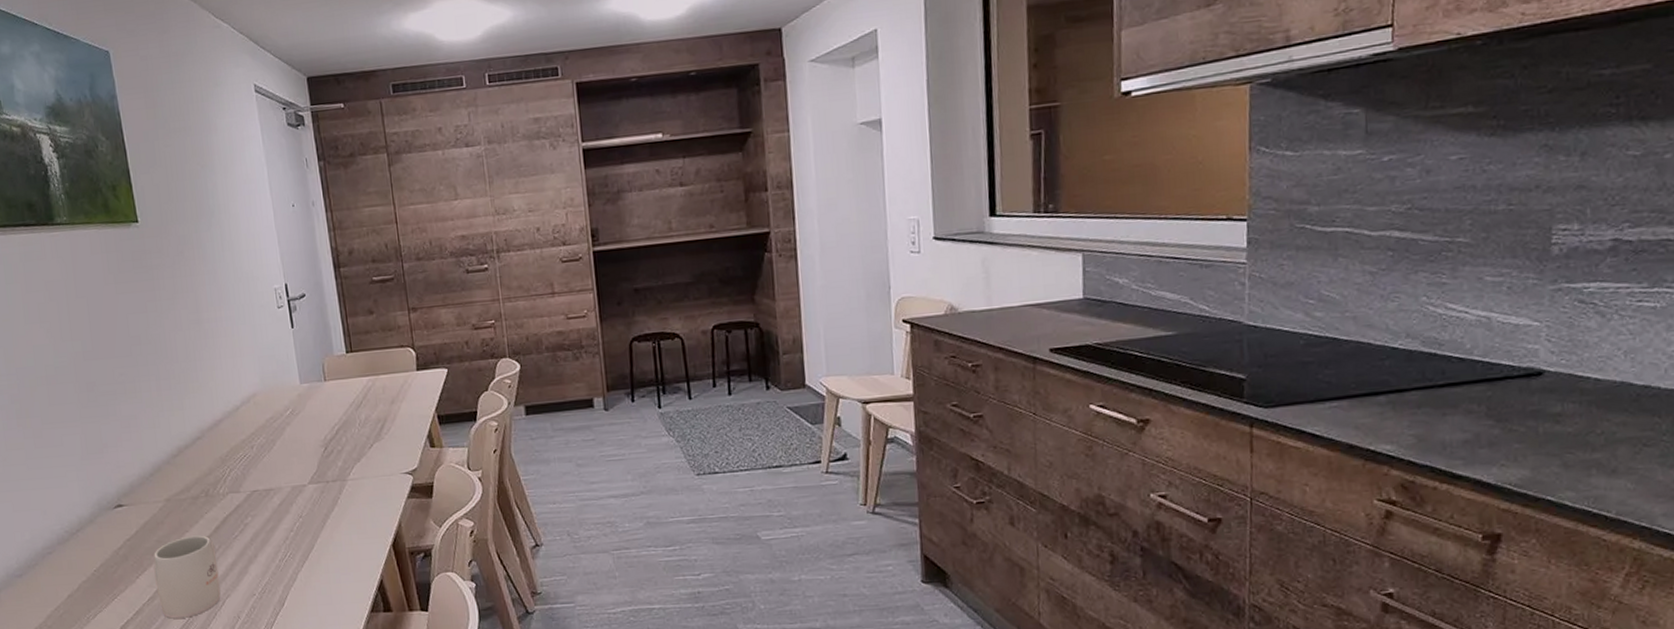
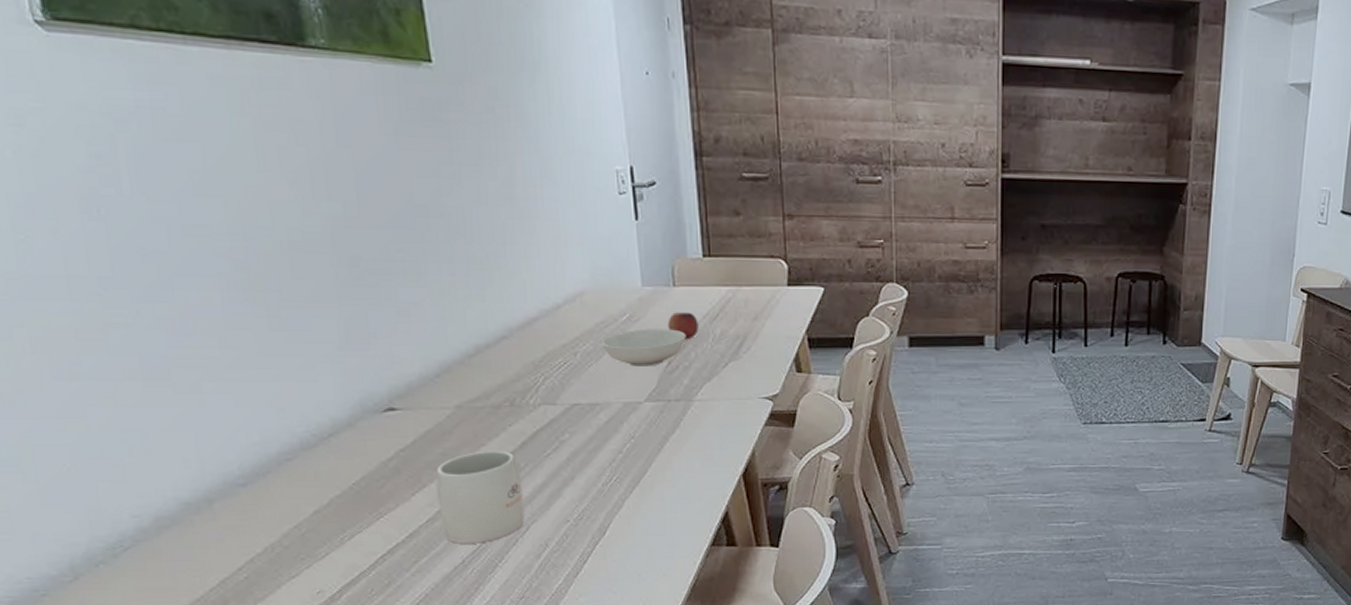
bowl: none [271,418,338,454] -> present [601,329,686,367]
fruit: none [322,402,347,427] -> present [667,312,699,340]

